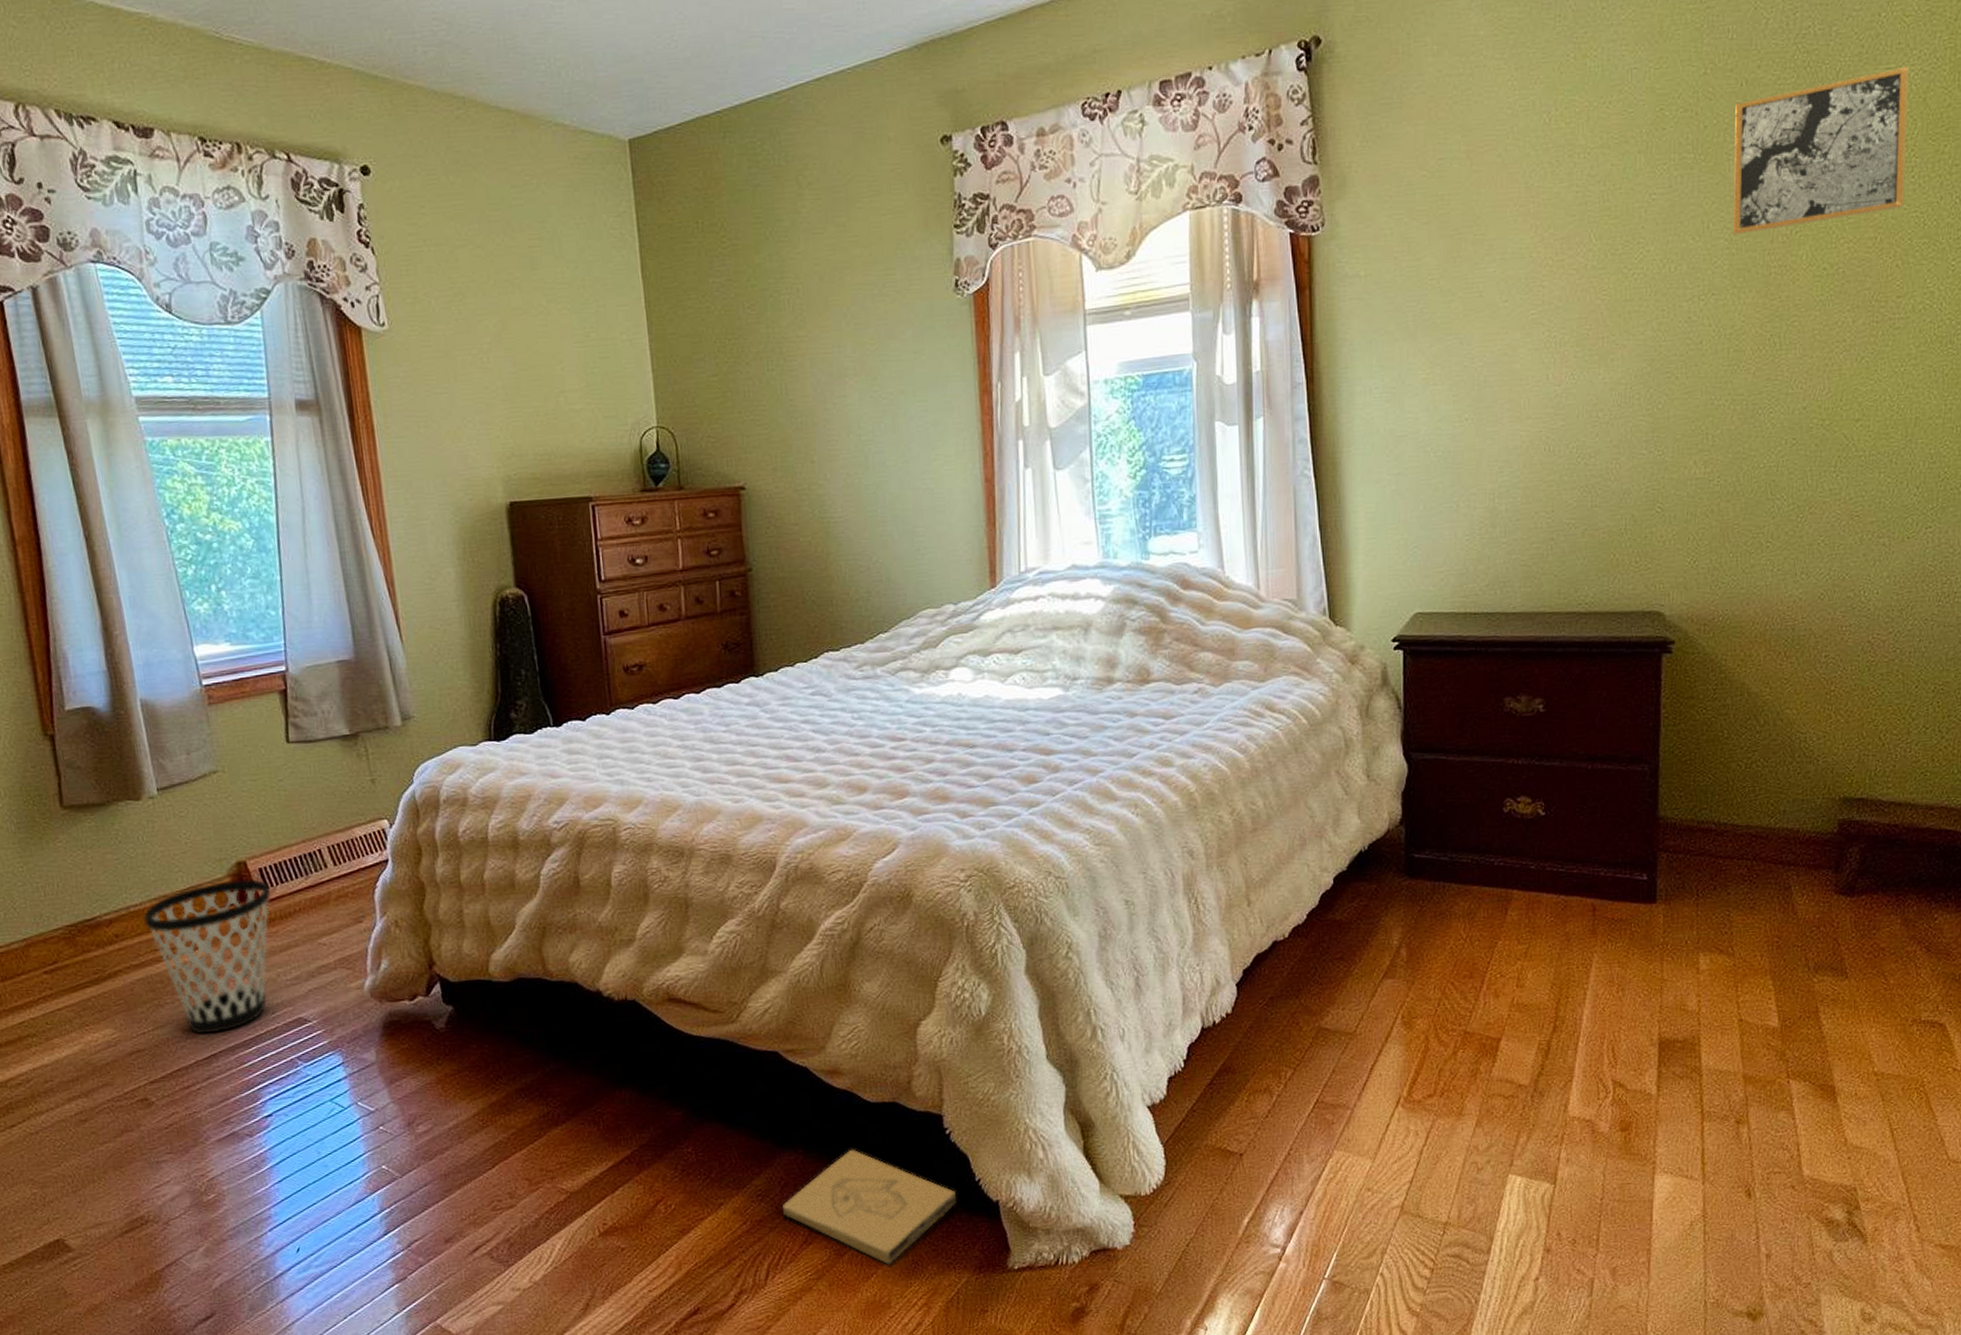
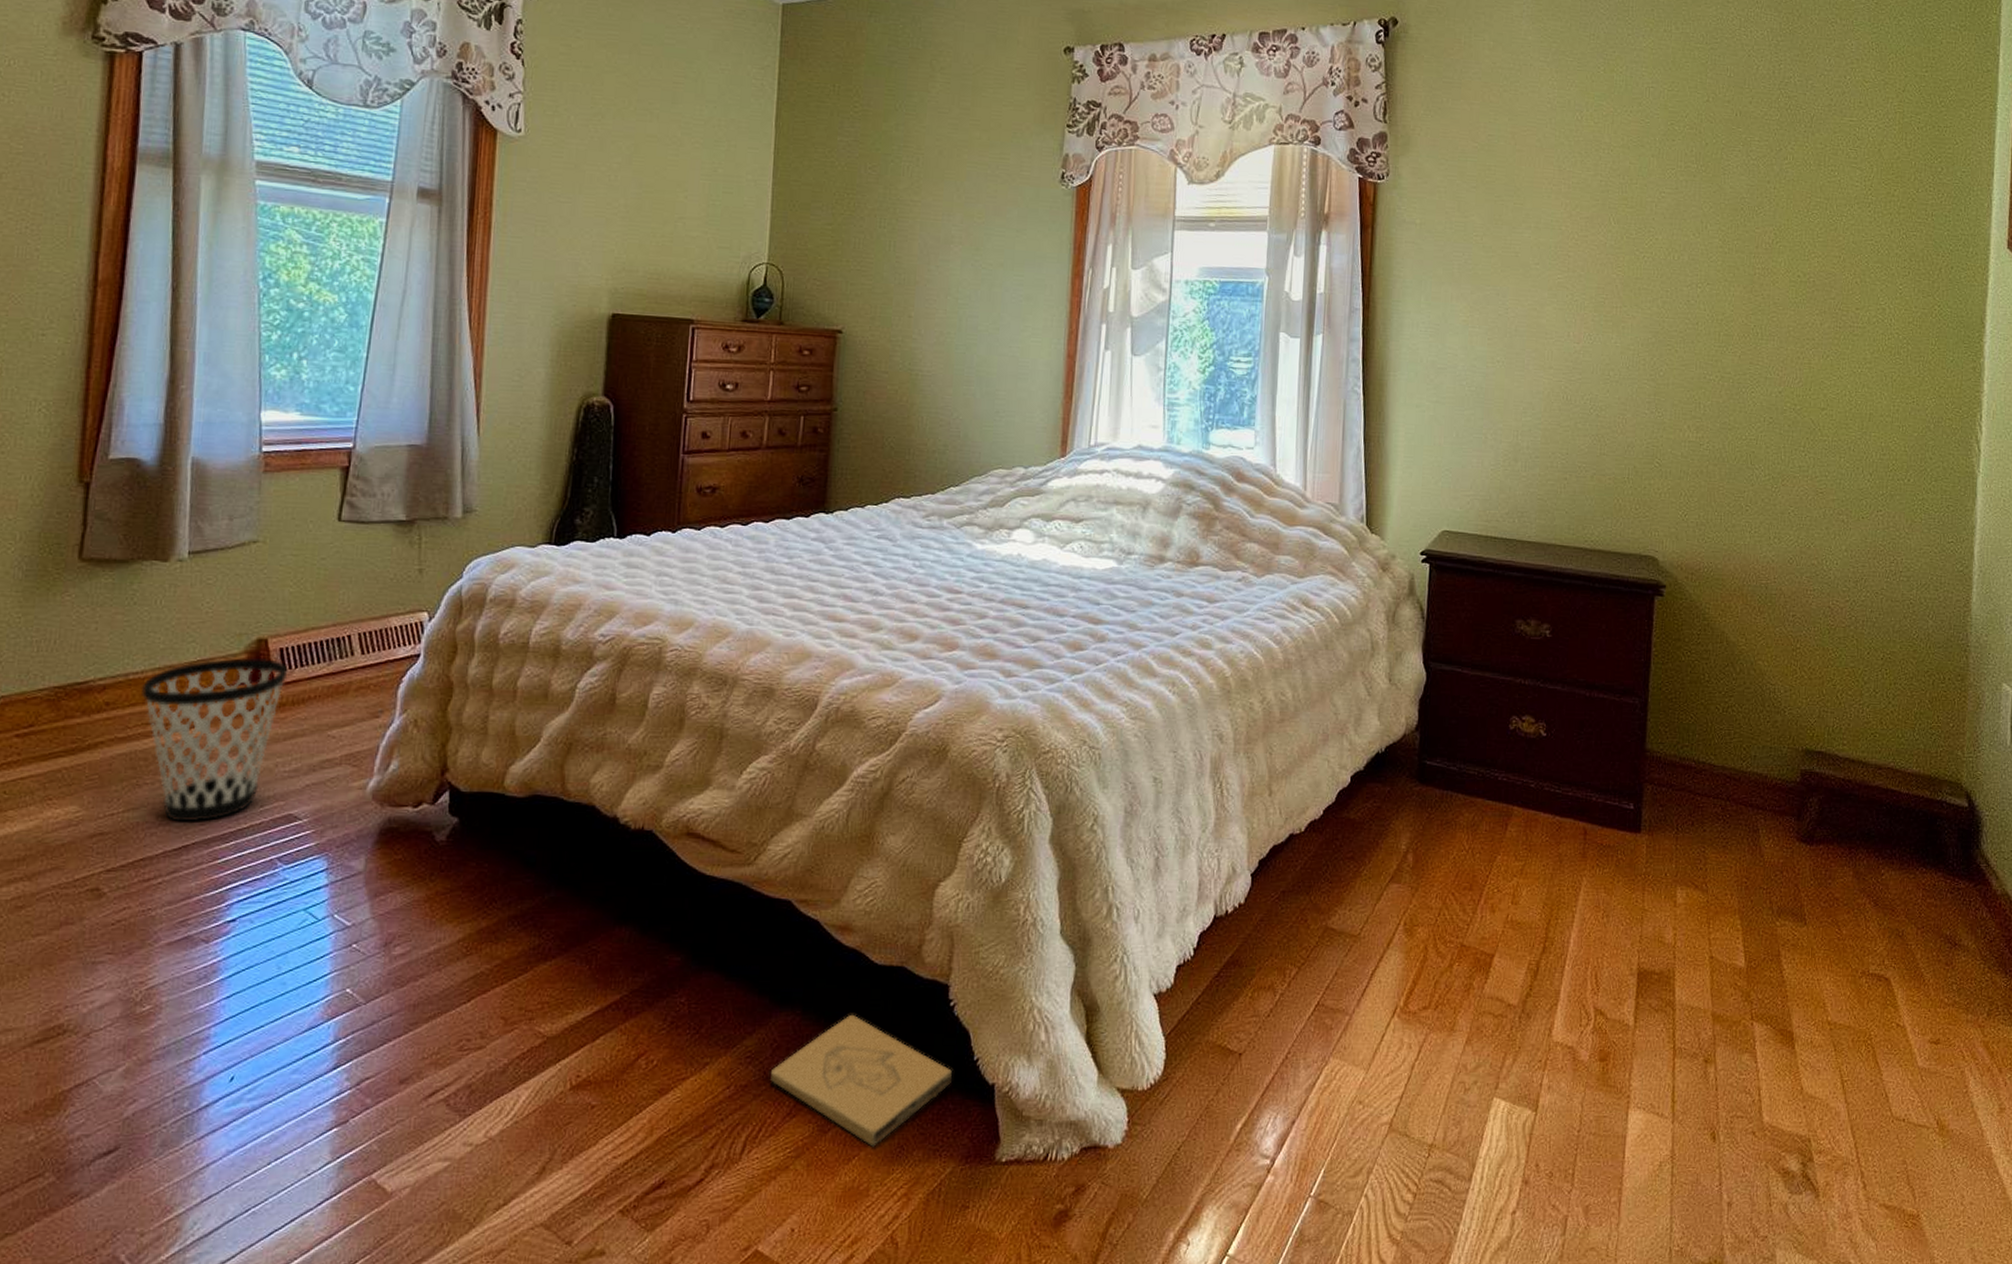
wall art: present [1732,66,1909,236] -> none [1725,121,1867,237]

